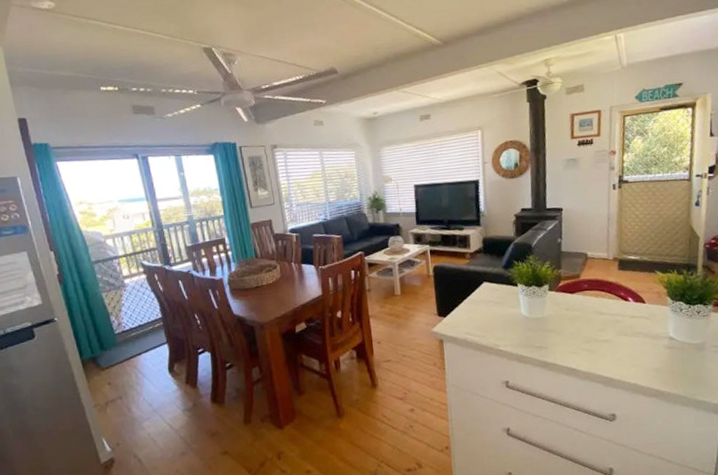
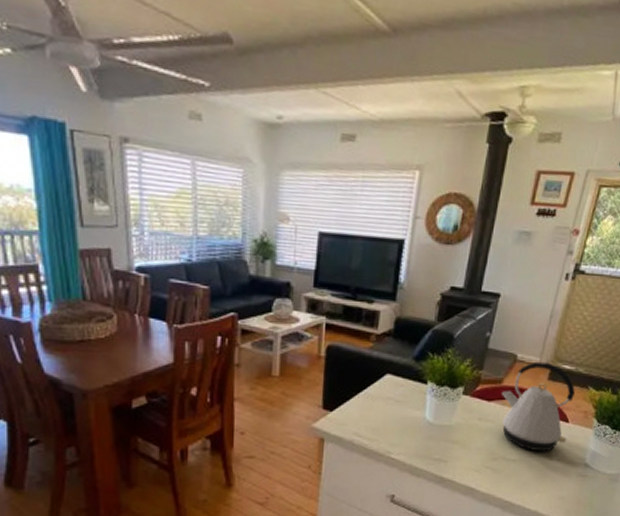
kettle: none [581,256,647,331] -> present [502,361,575,452]

